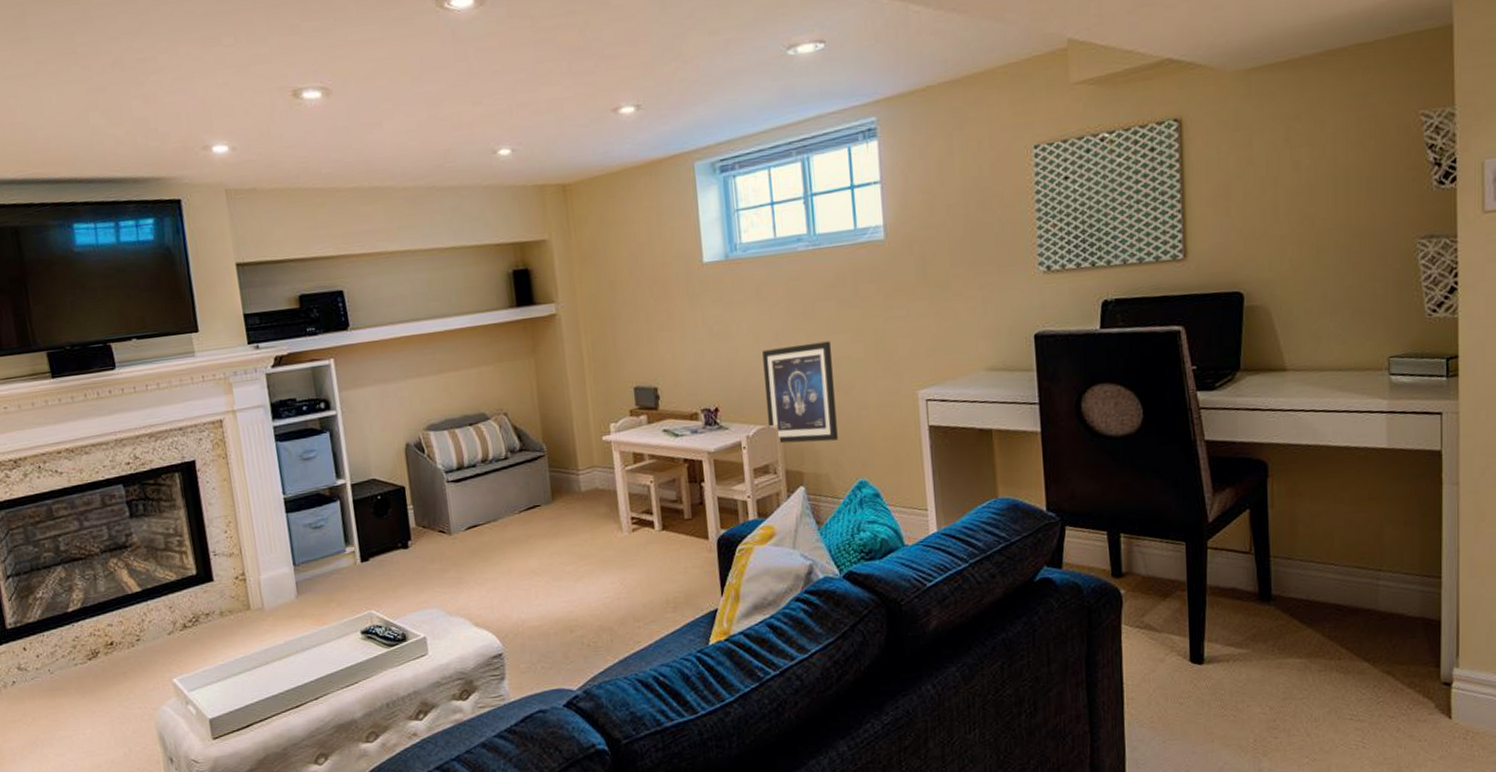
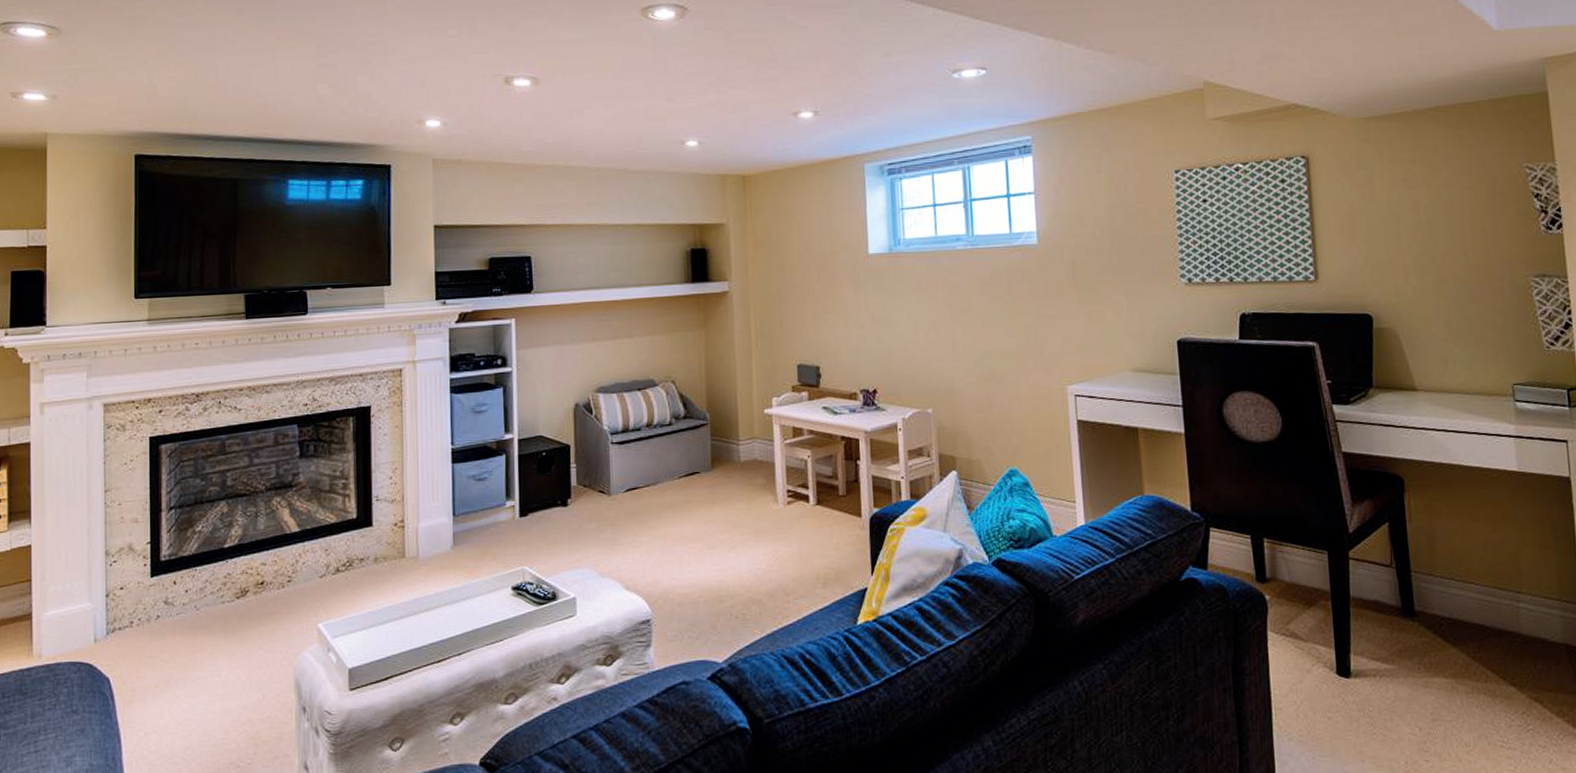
wall art: present [762,341,838,444] -> none [921,333,990,429]

